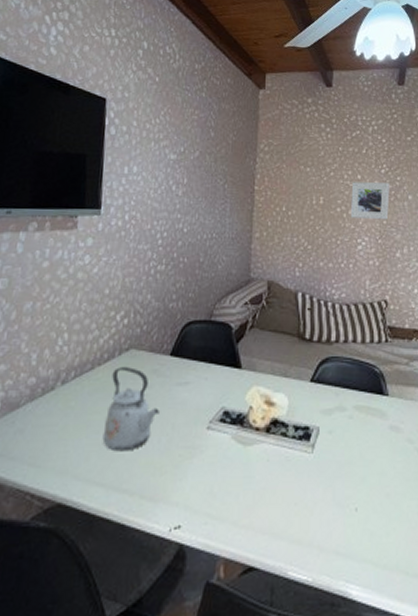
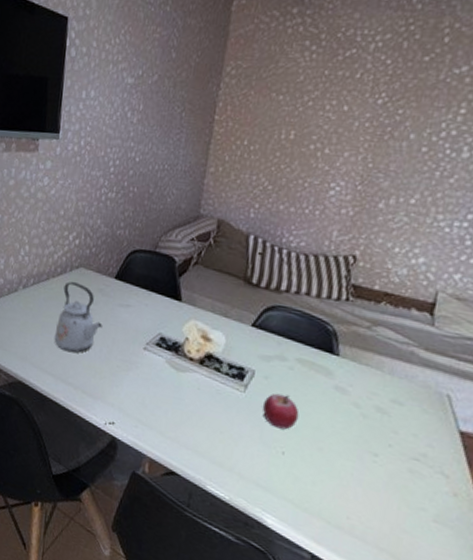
fruit: none [330,446,364,484] -> present [262,393,300,430]
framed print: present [350,182,390,220] -> none [325,114,386,163]

